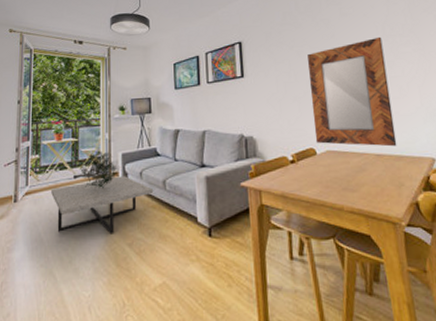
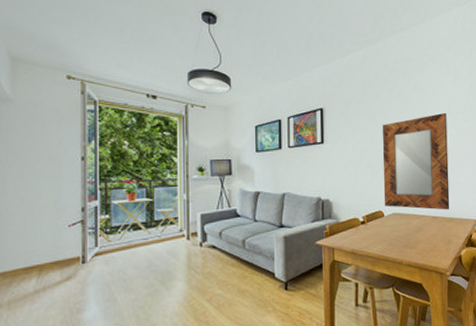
coffee table: present [51,176,153,235] -> none [124,236,232,292]
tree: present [74,150,119,190] -> none [149,210,198,249]

